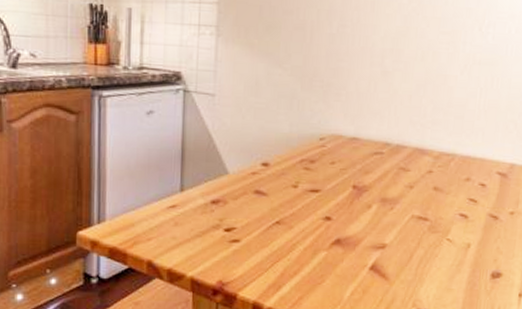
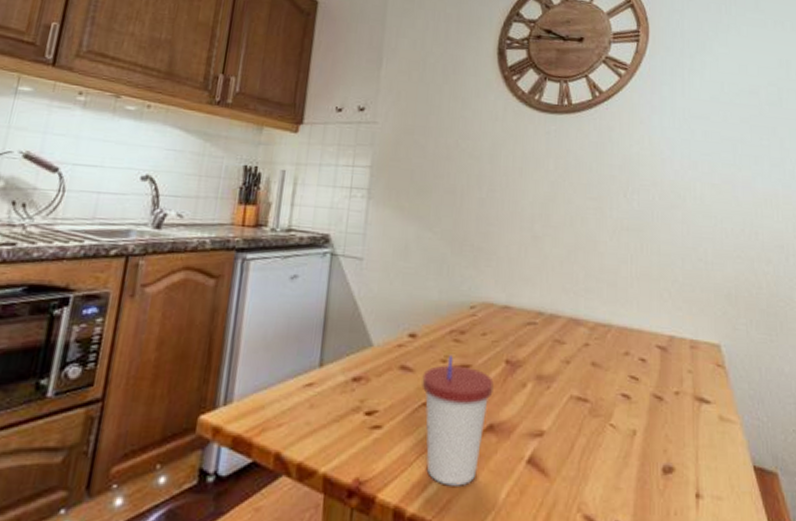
cup: none [275,182,341,287] -> present [422,356,494,486]

